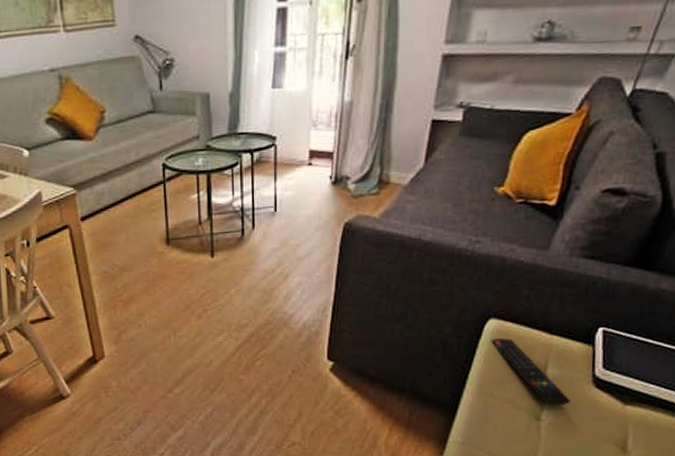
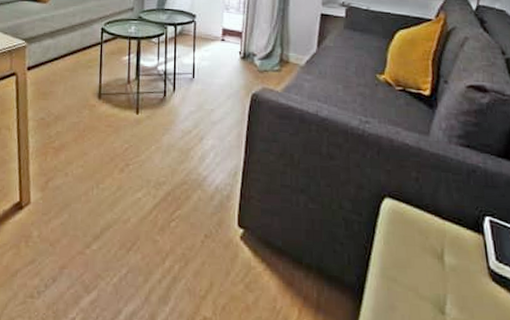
remote control: present [491,338,570,406] -> none [388,219,471,299]

